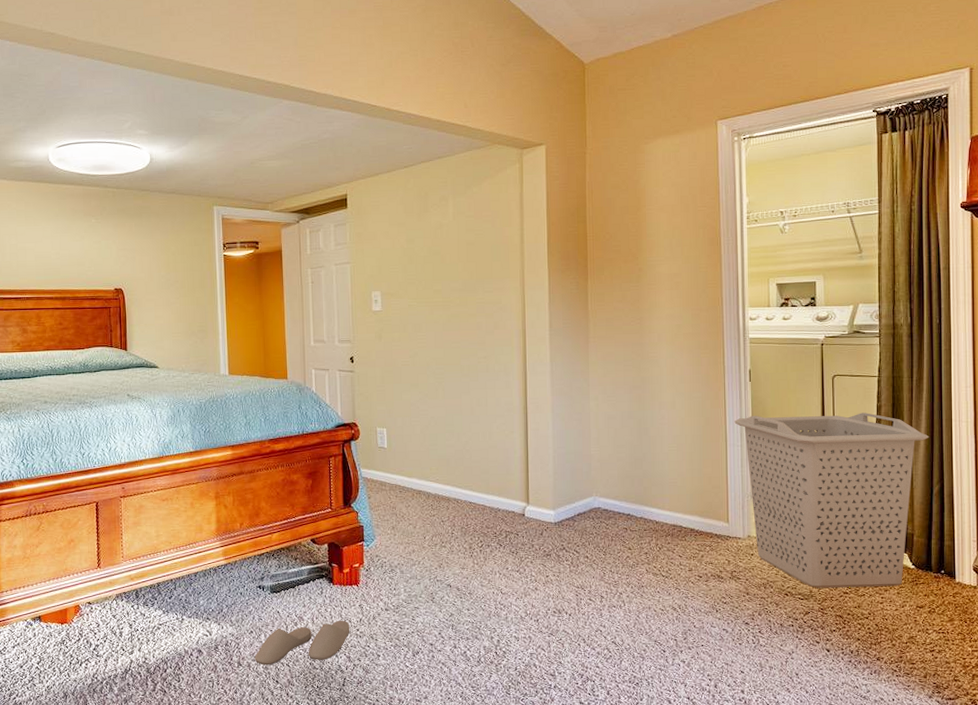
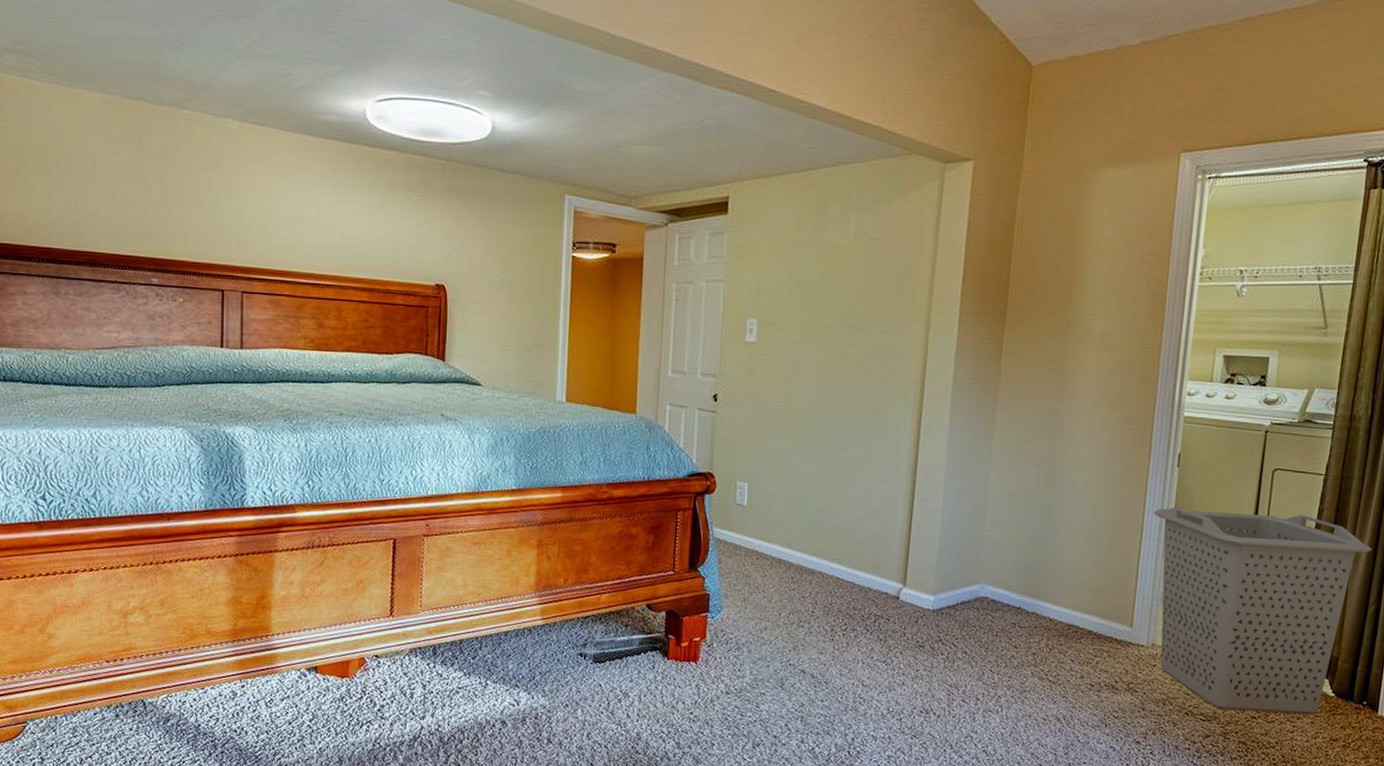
slippers: present [255,620,350,665] -> none [568,700,683,745]

